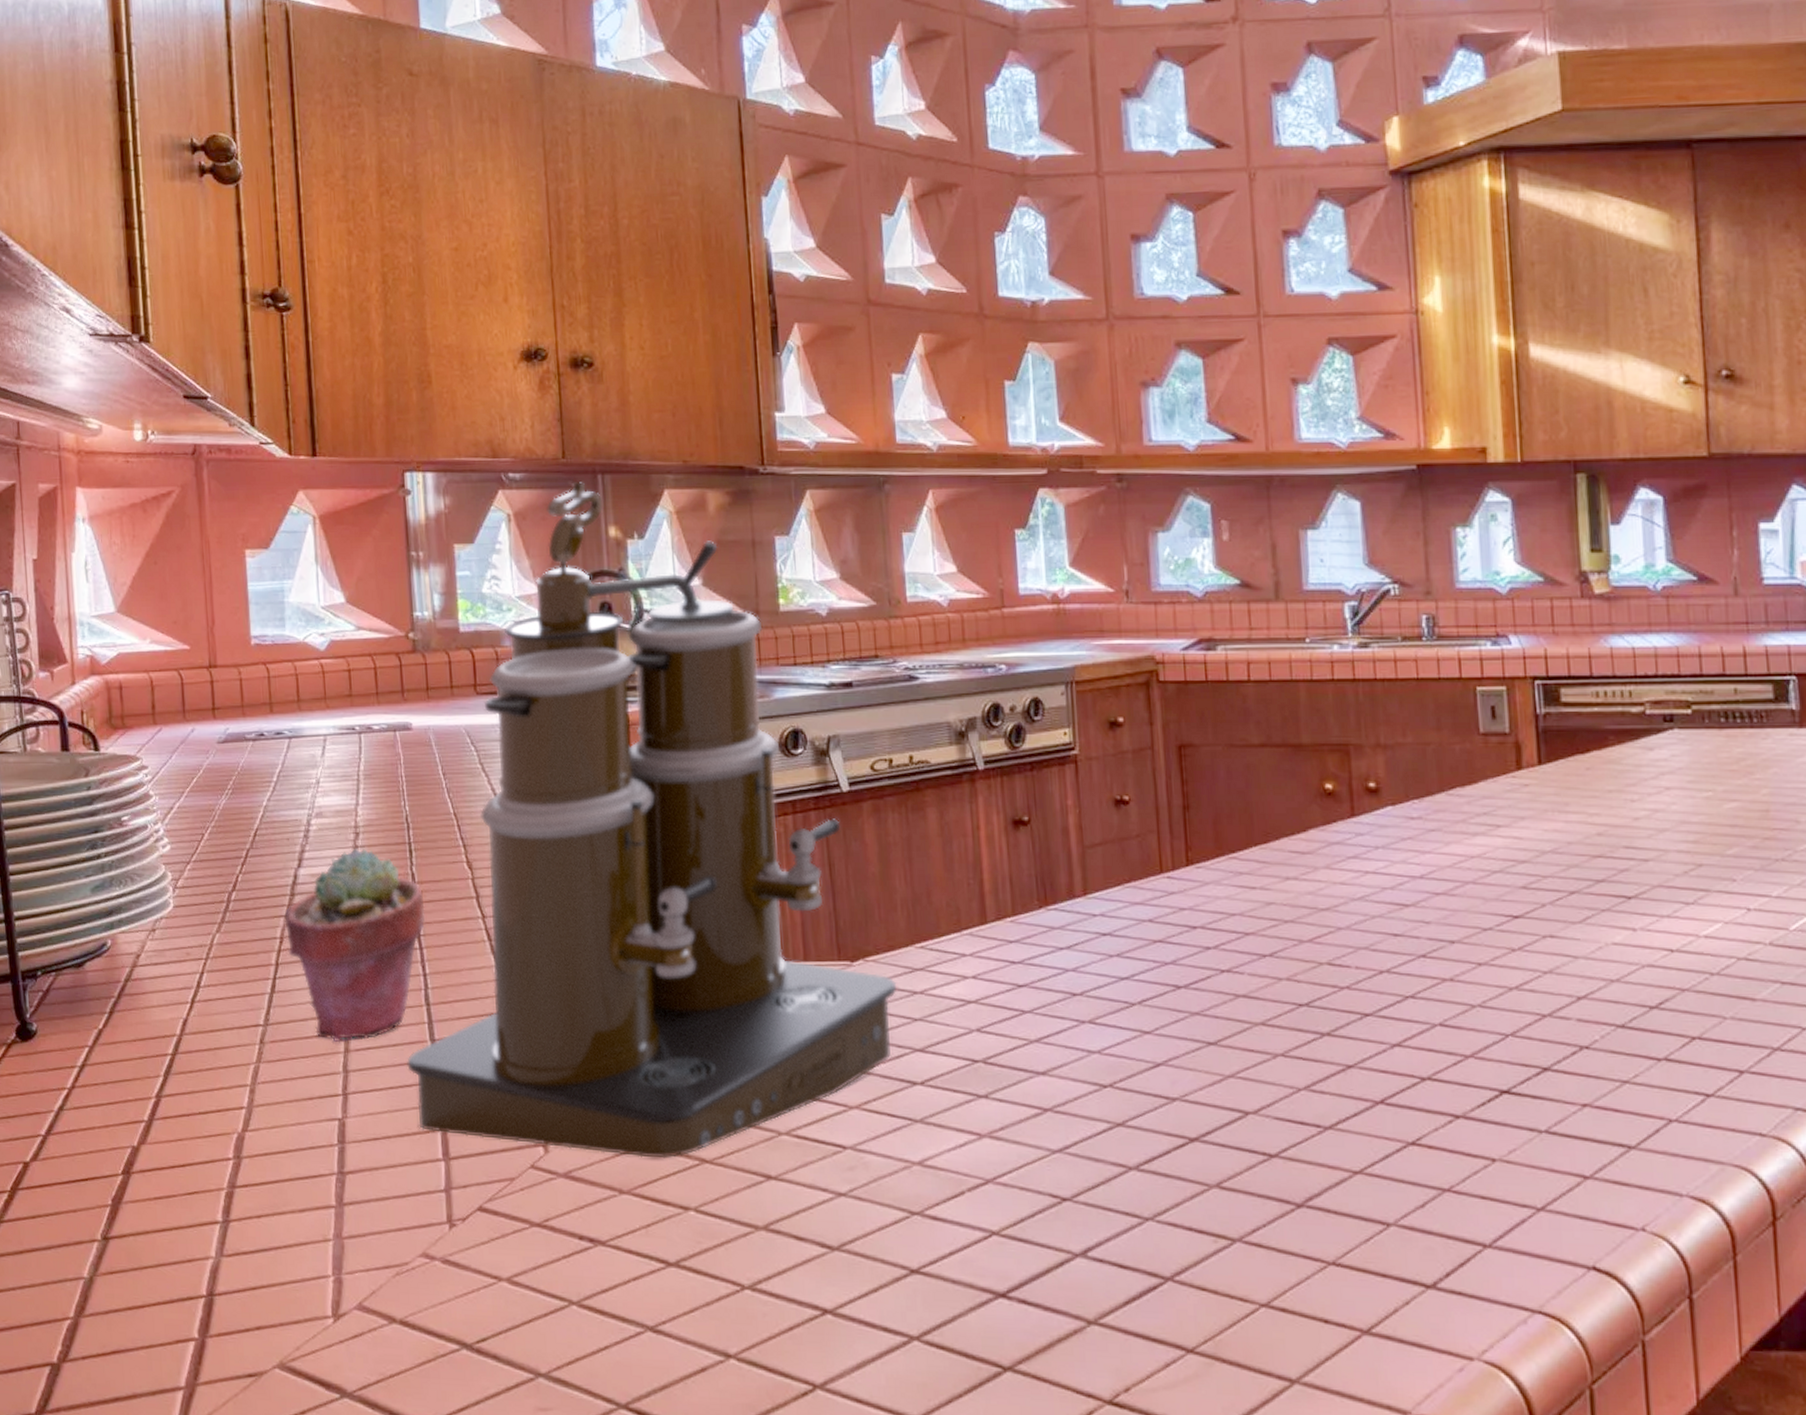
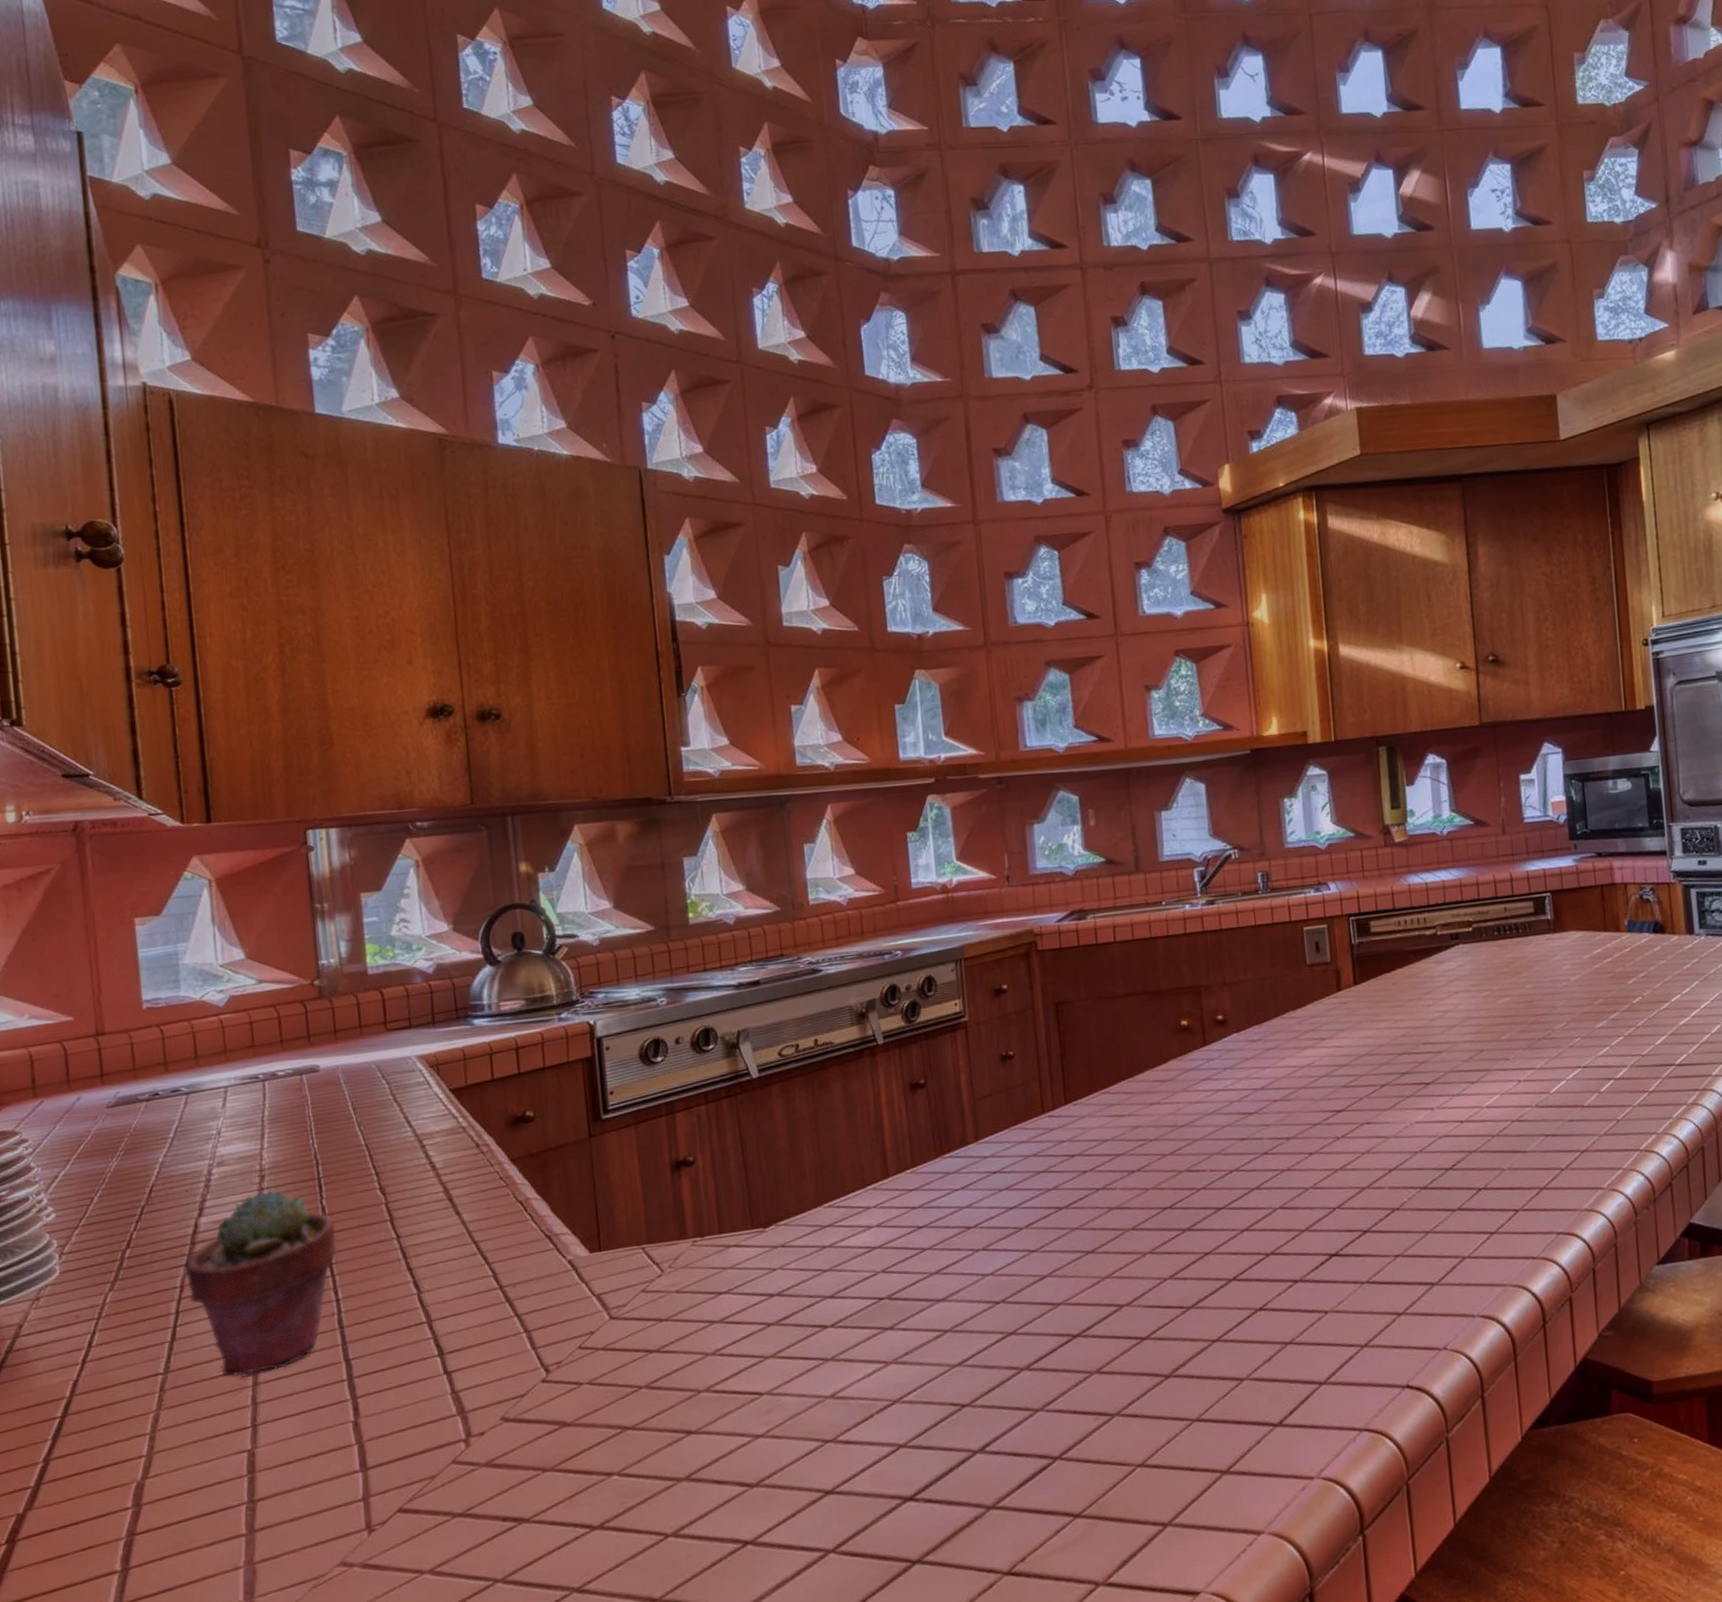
coffee maker: present [407,482,898,1159] -> none [320,824,808,1447]

